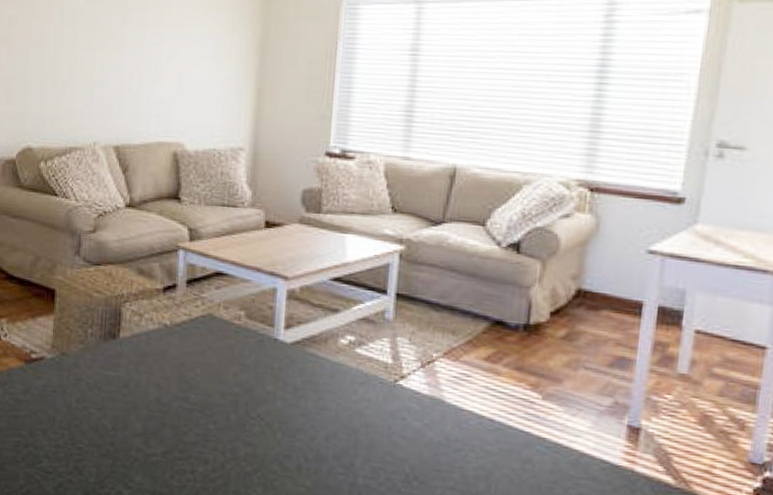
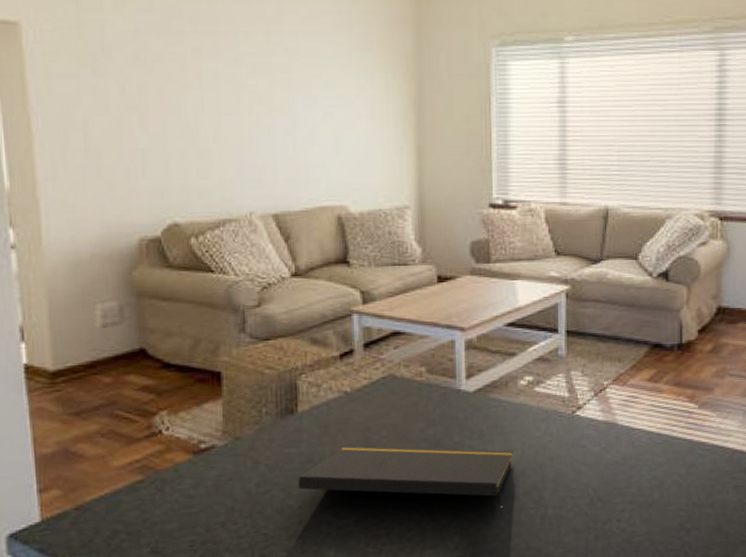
notepad: none [113,377,326,482] -> present [298,445,513,522]

